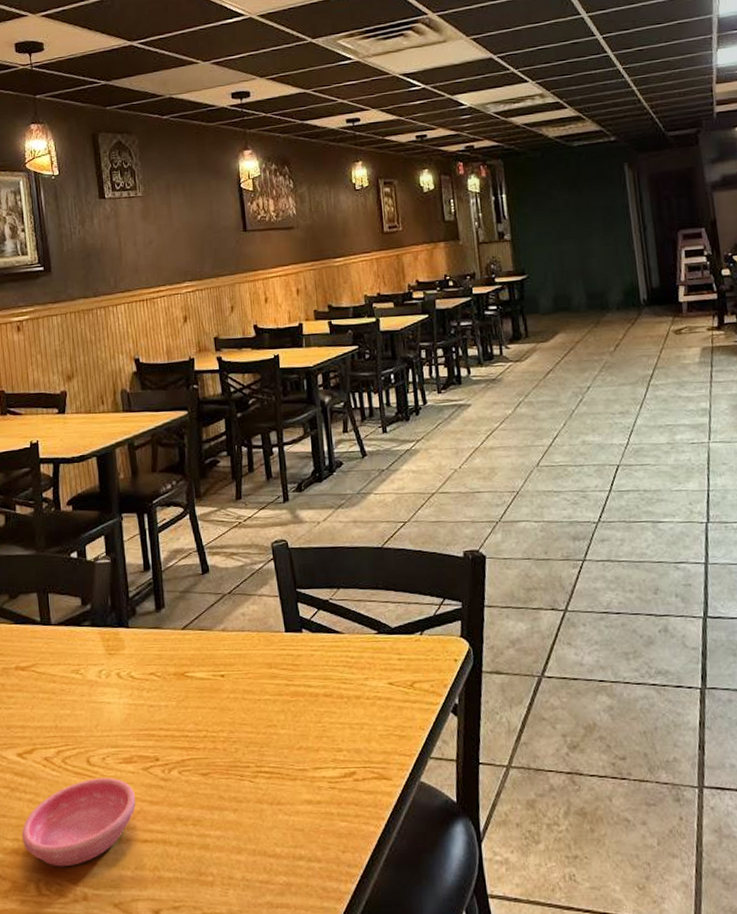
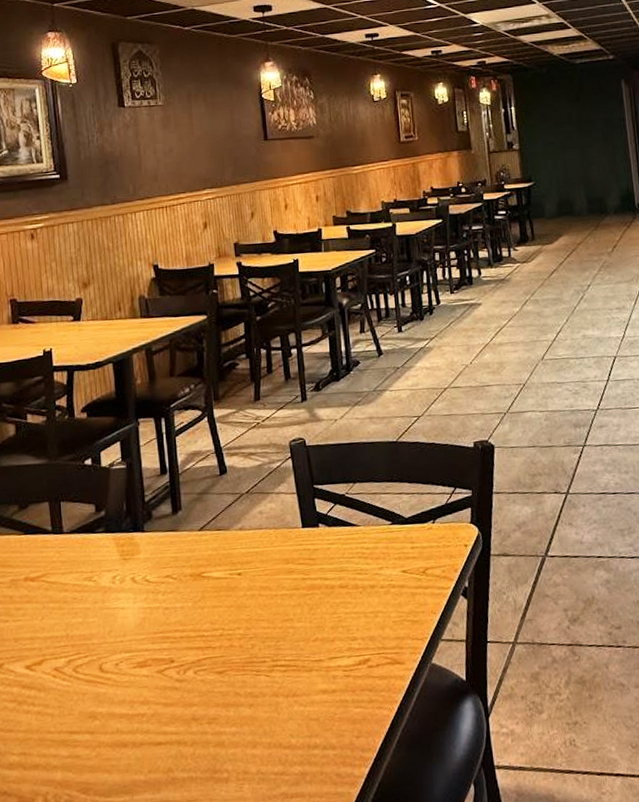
saucer: present [21,778,136,867] -> none [29,683,150,778]

